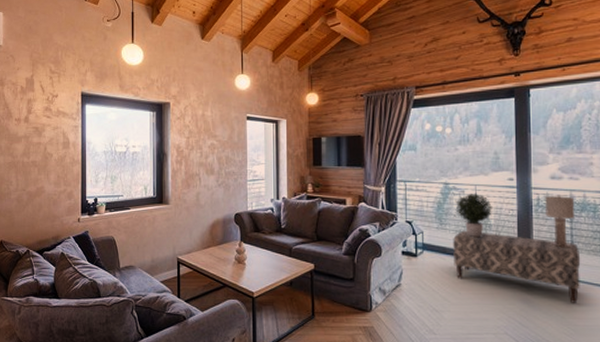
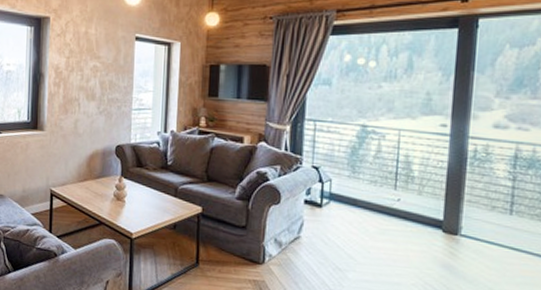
bench: present [453,230,581,303] -> none [364,181,521,274]
potted plant: present [455,194,494,238] -> none [373,139,419,191]
lamp: present [545,195,575,248] -> none [482,147,520,211]

